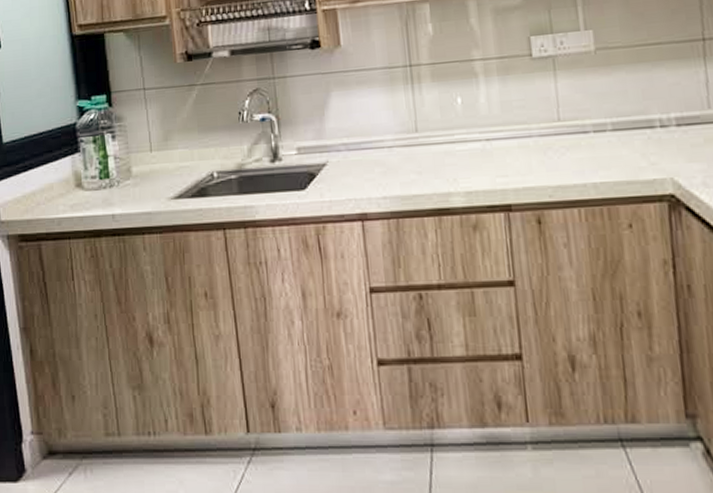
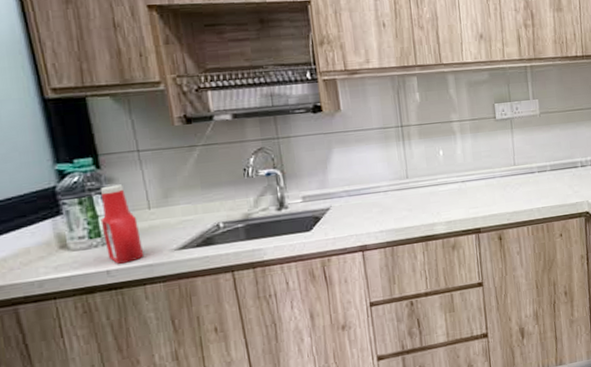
ketchup bottle: none [110,123,145,208] -> present [100,184,145,264]

